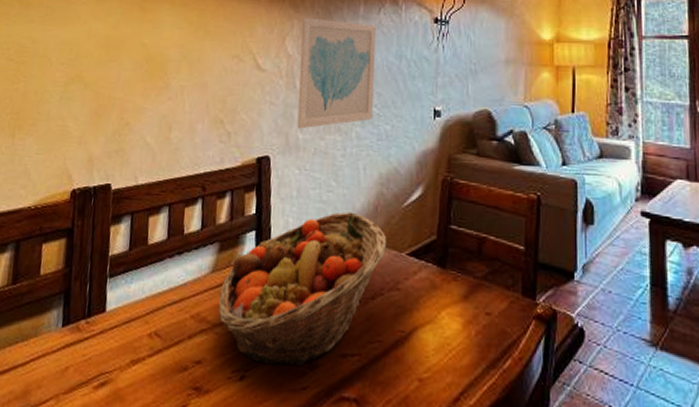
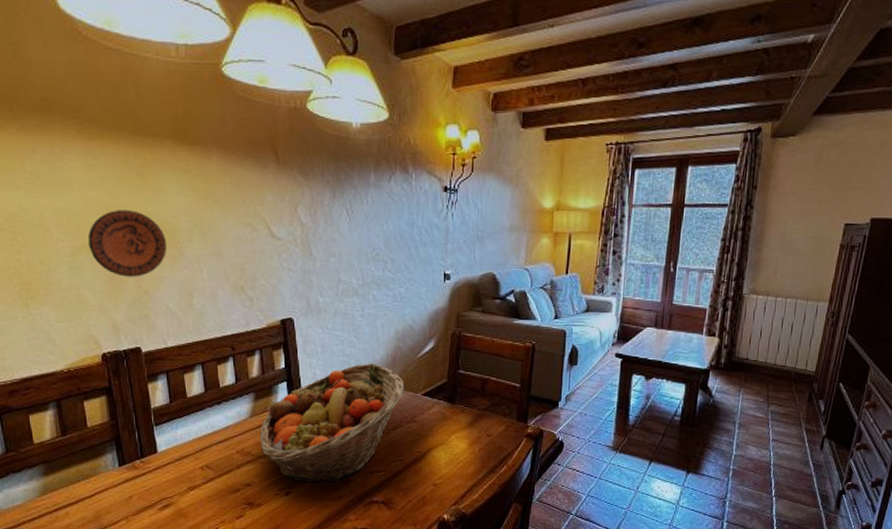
decorative plate: none [82,41,156,108] -> present [87,210,168,277]
wall art: present [297,18,376,129] -> none [313,186,388,293]

